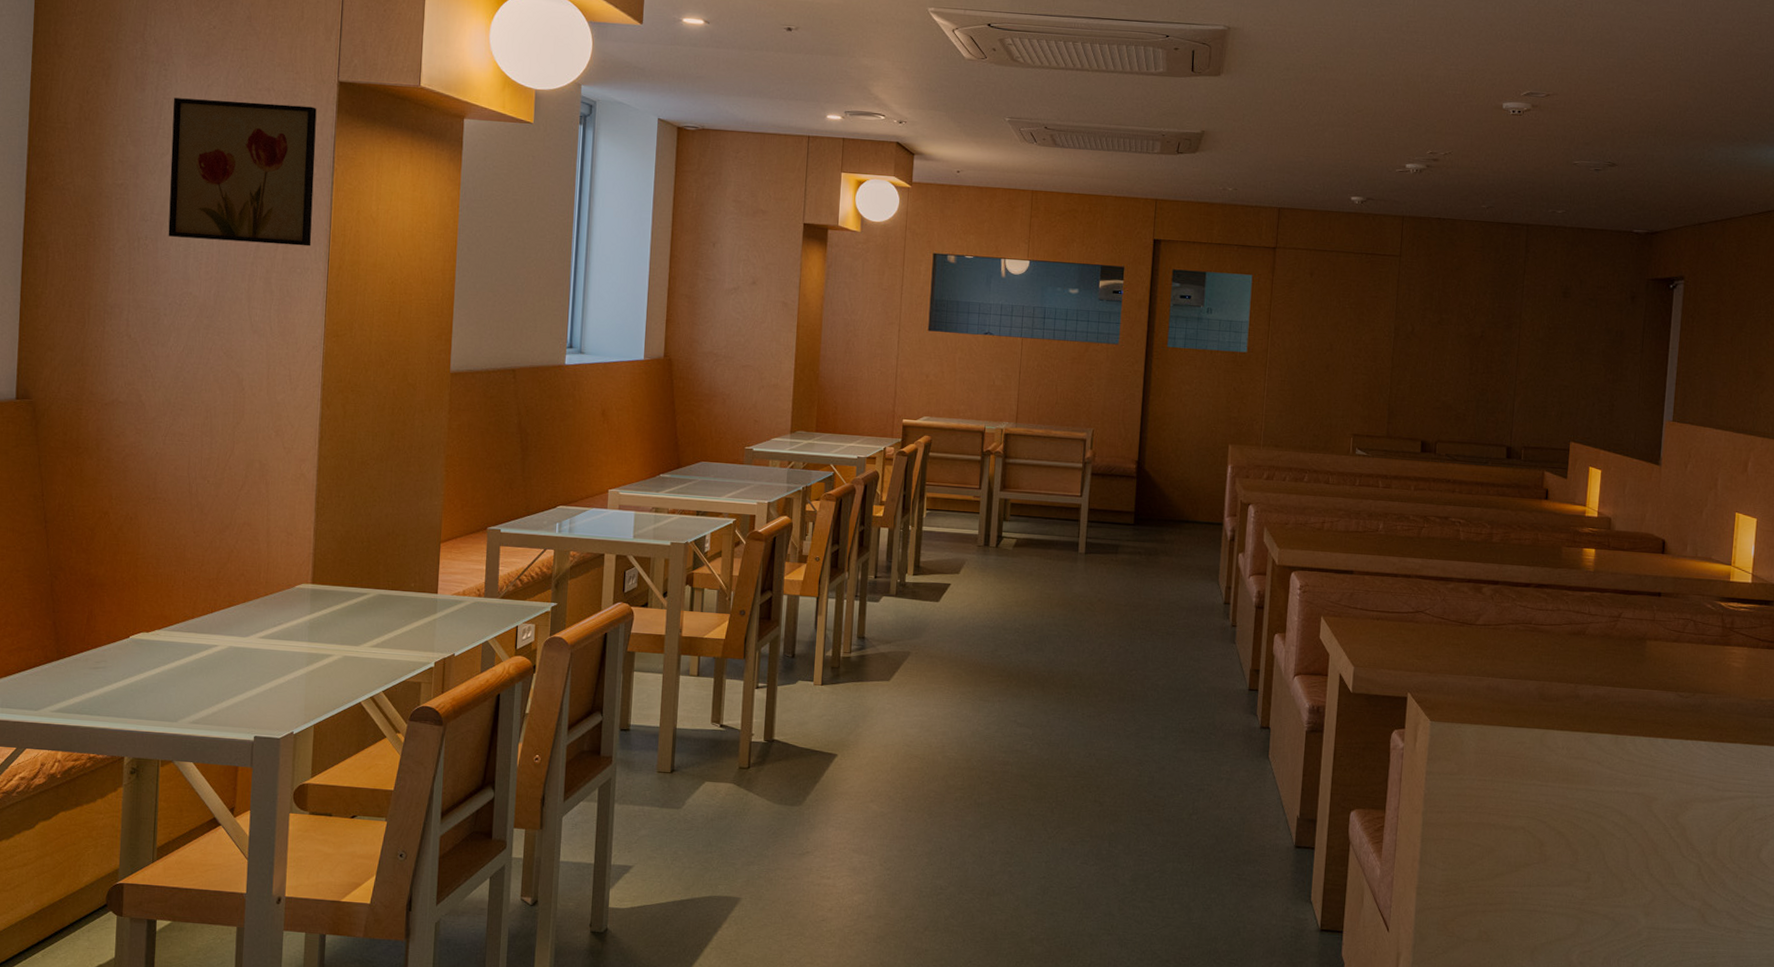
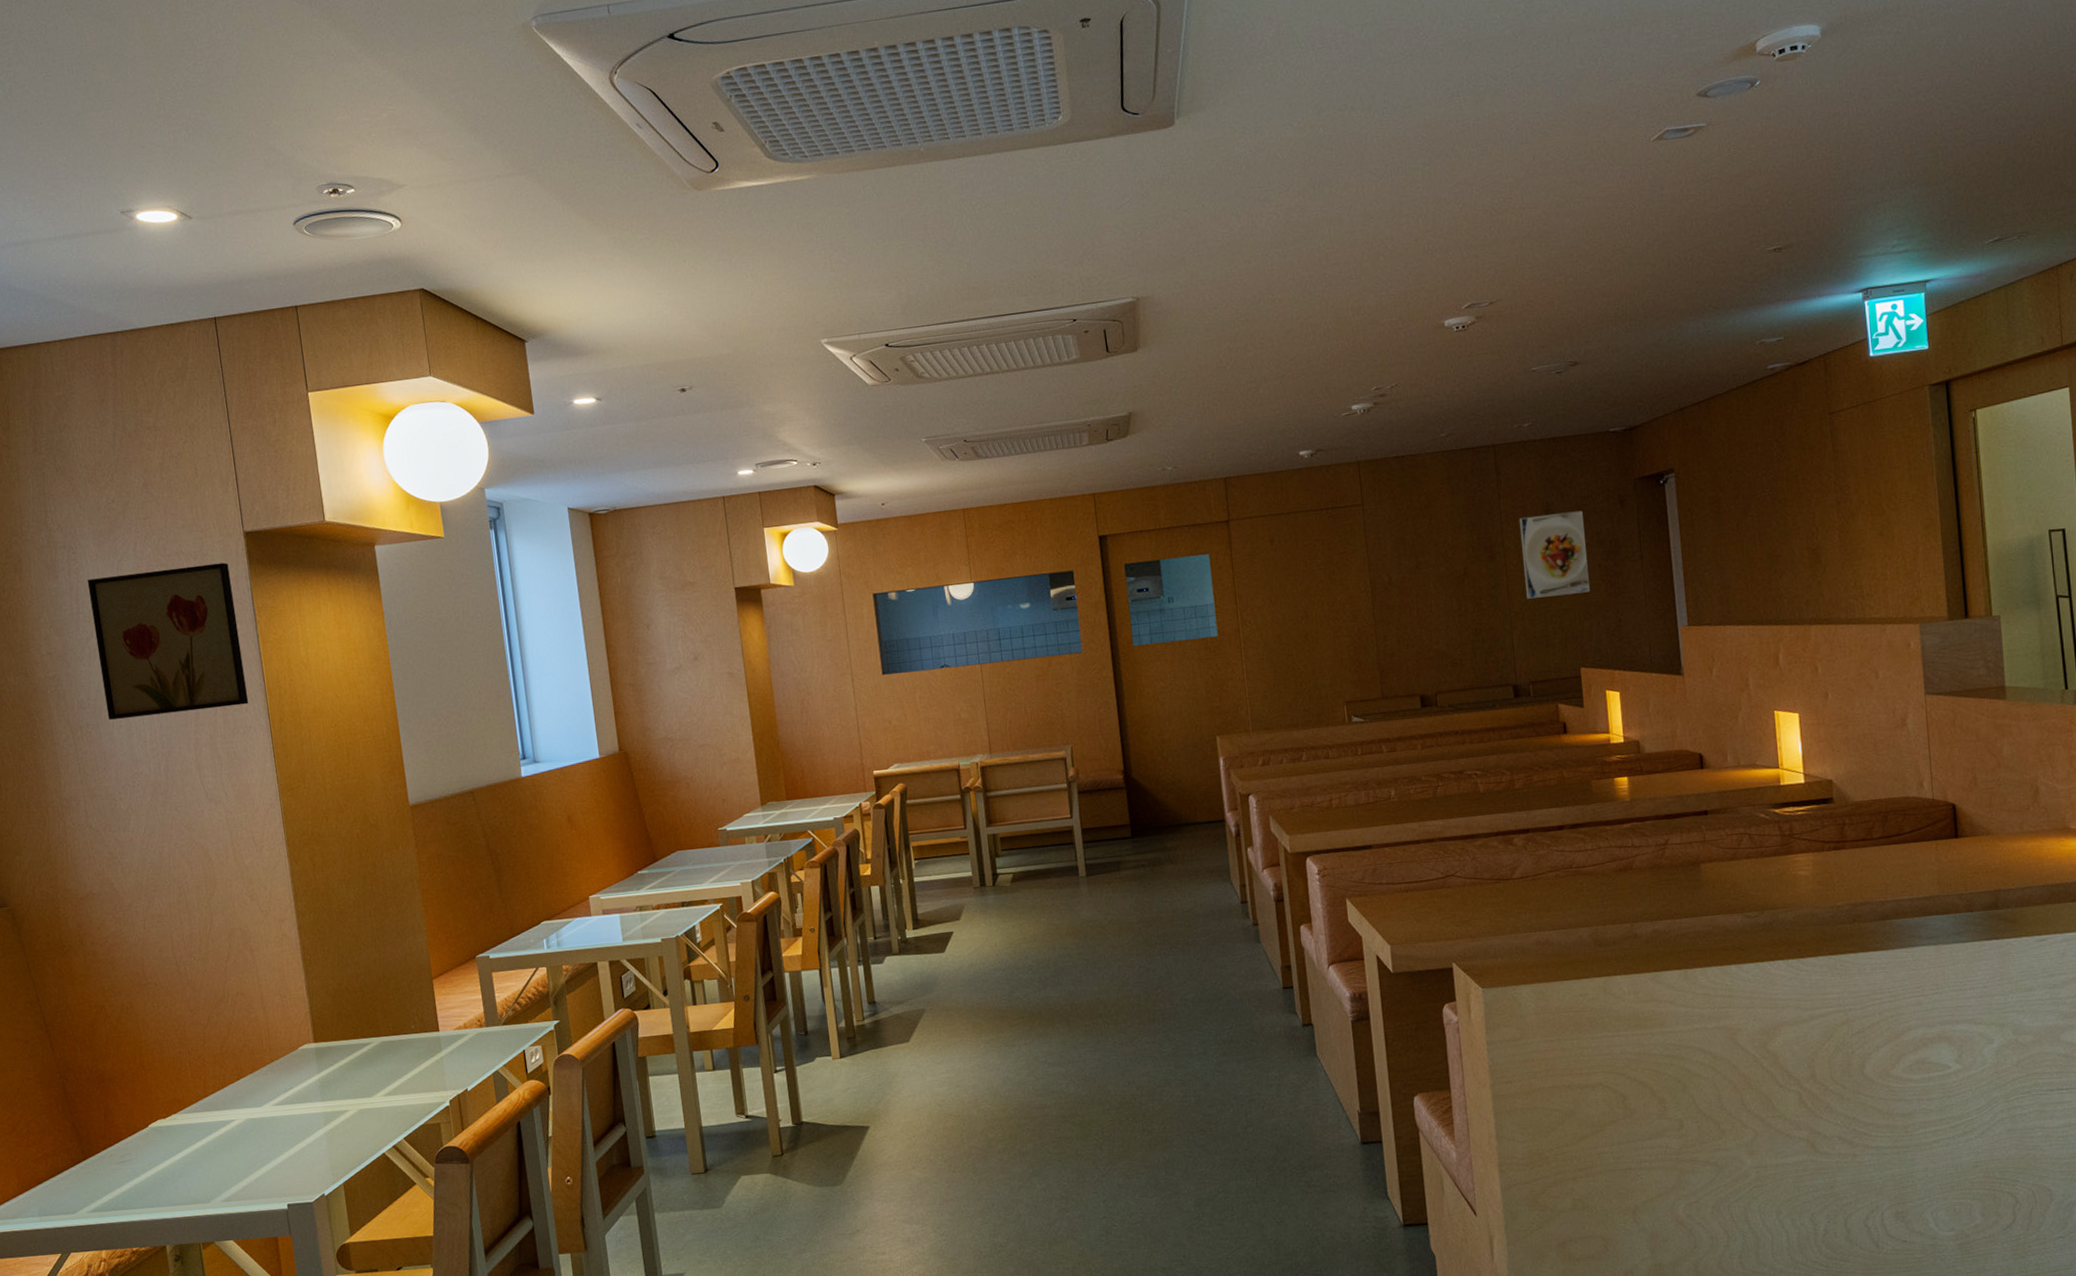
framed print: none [1533,295,1597,374] -> present [1518,510,1590,599]

